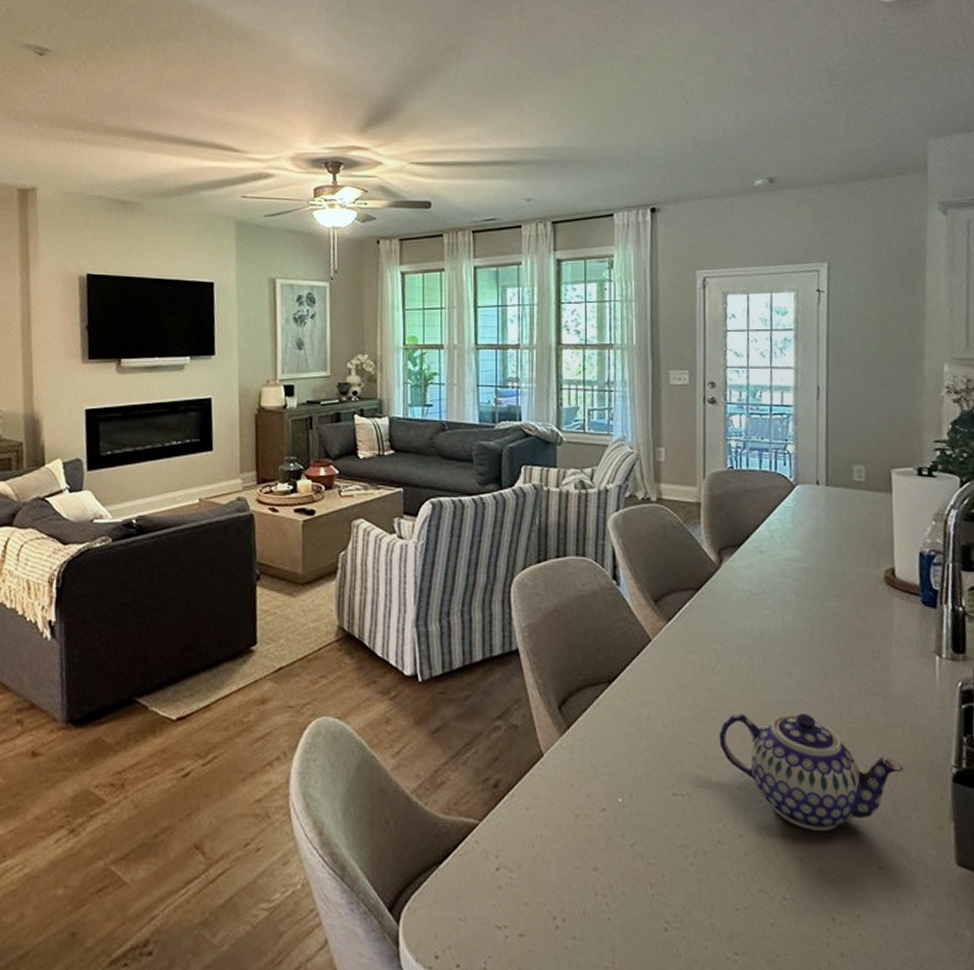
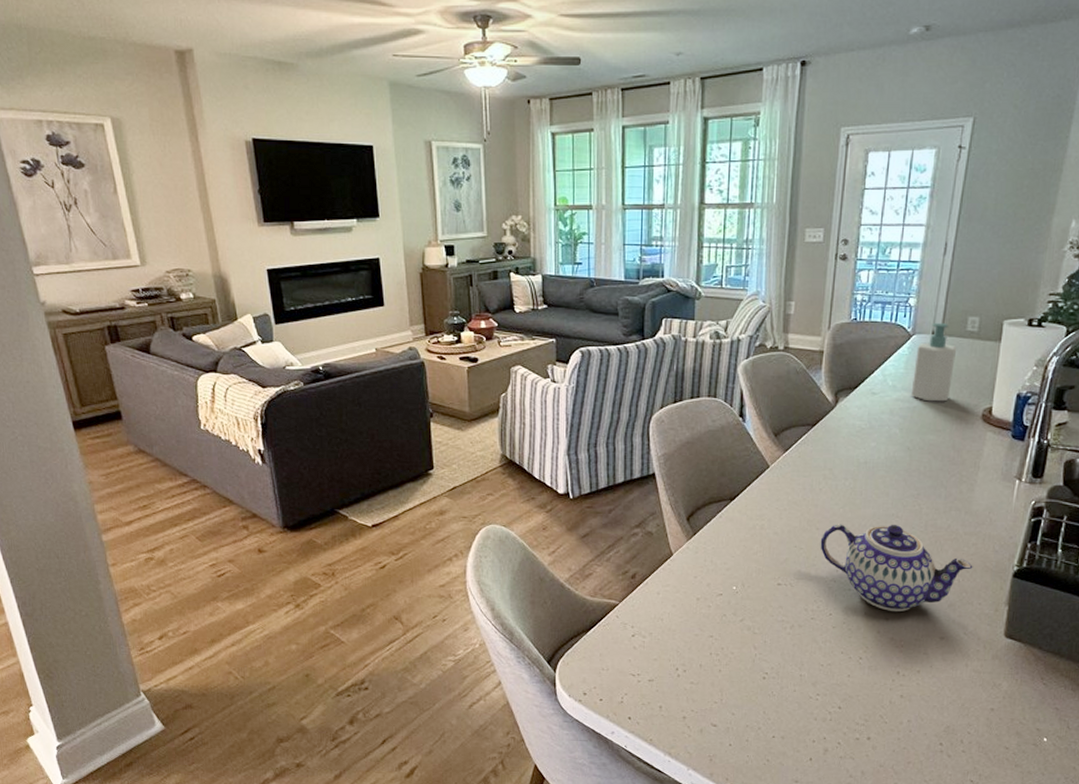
soap bottle: none [802,471,846,562] -> present [911,322,957,402]

